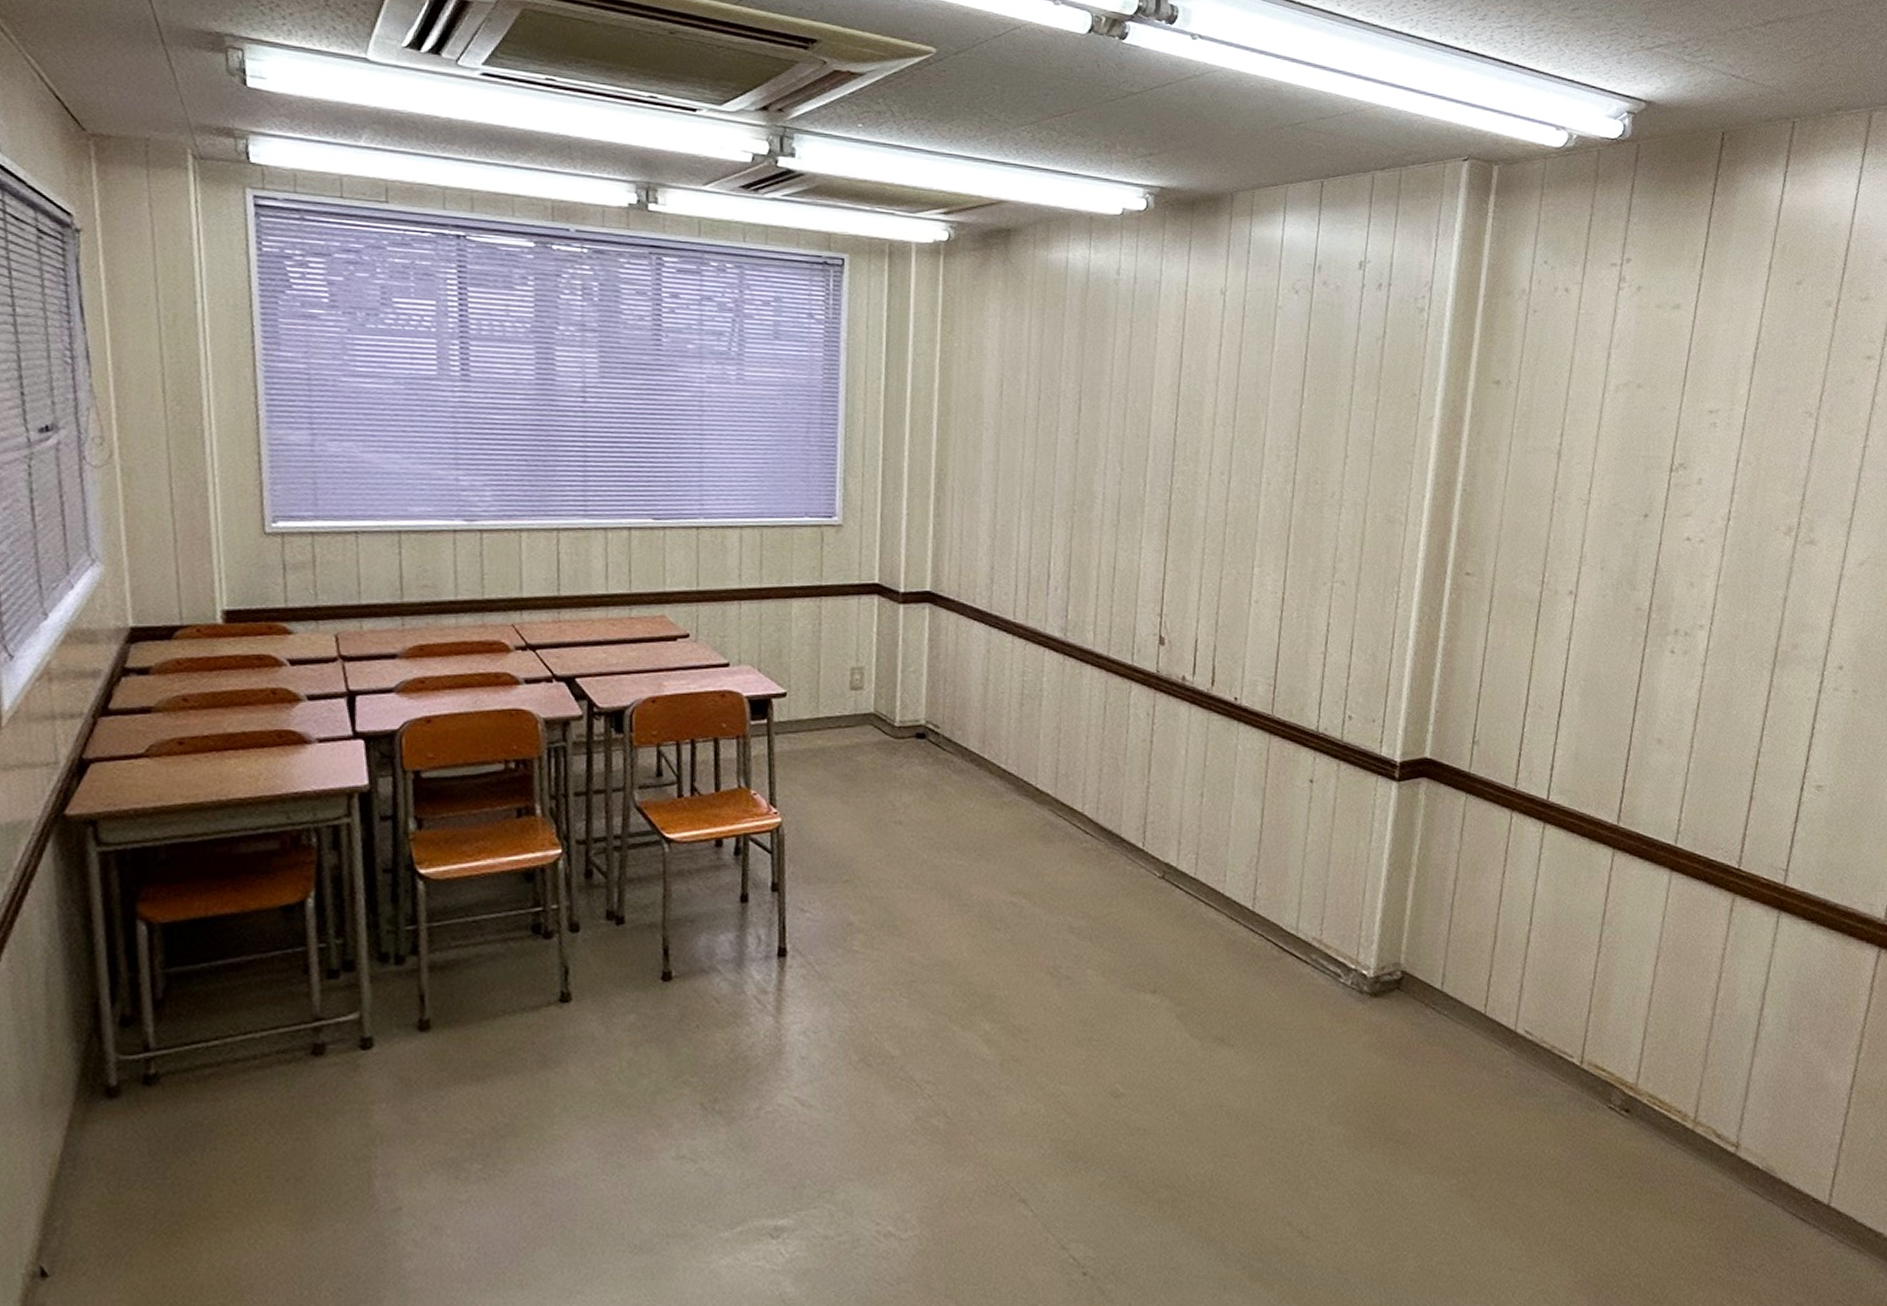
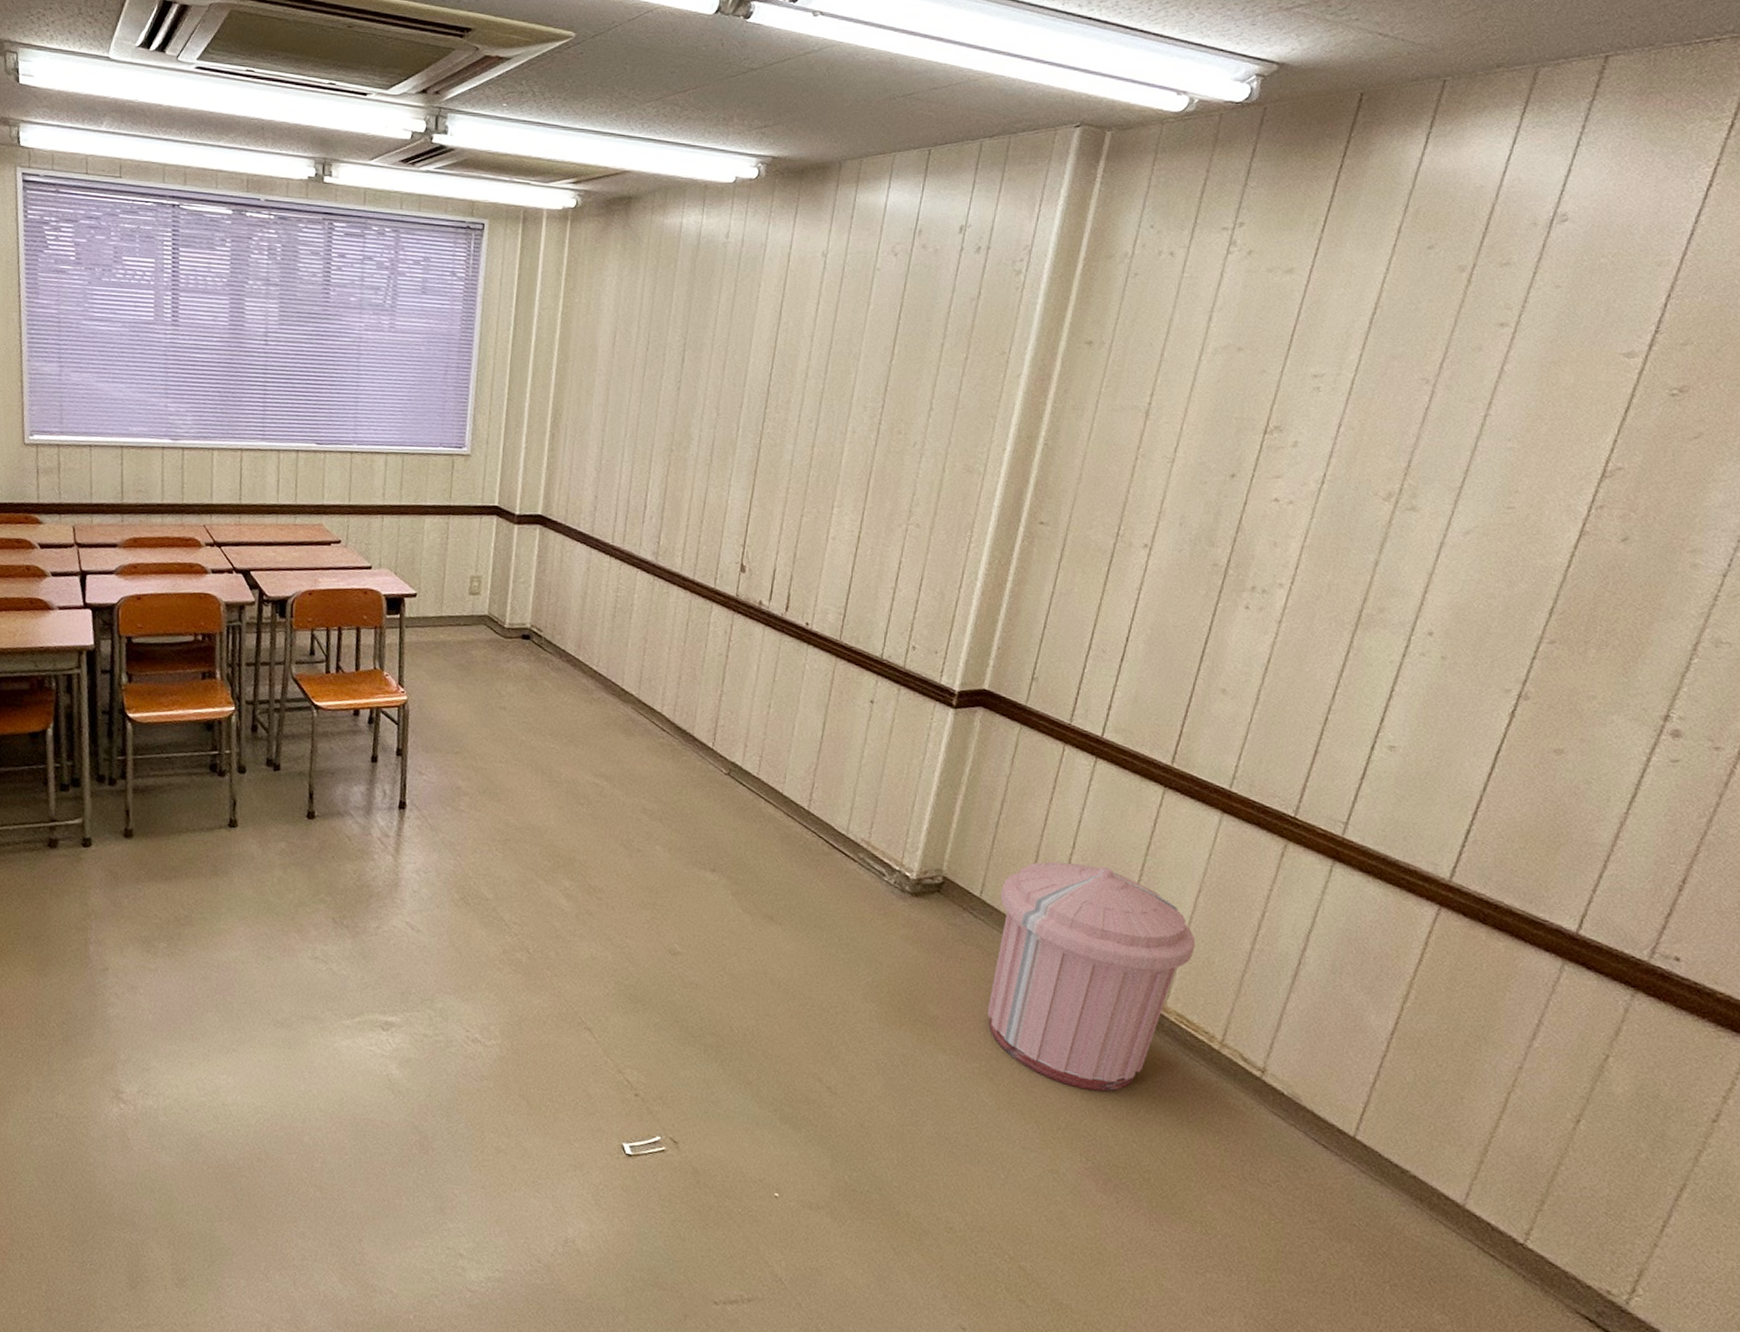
trash can: none [1459,941,1659,1193] -> present [987,861,1196,1091]

